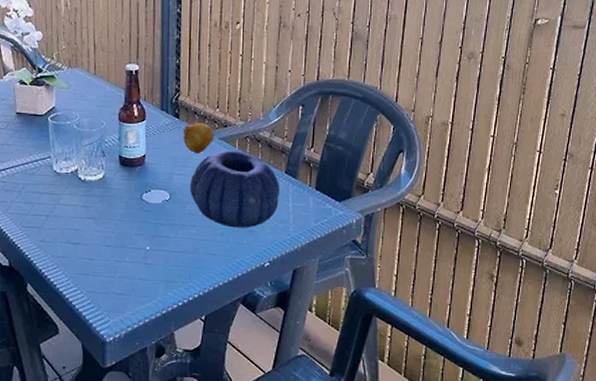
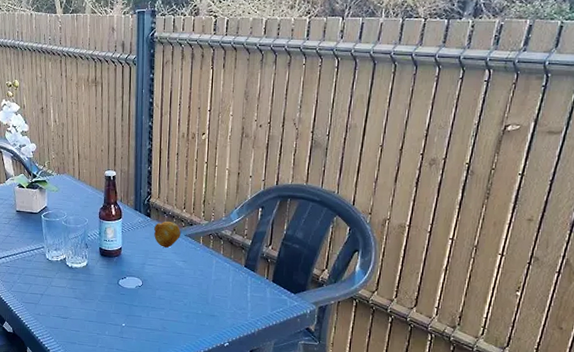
decorative bowl: present [189,150,279,228] -> none [159,245,239,313]

